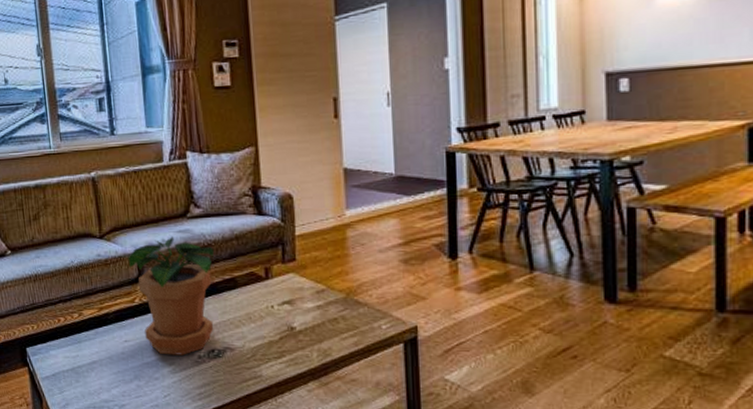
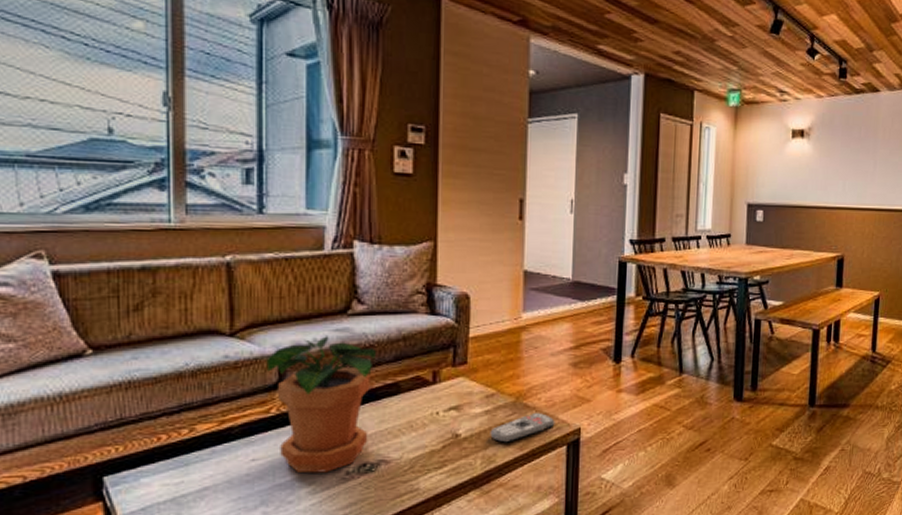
remote control: none [323,308,389,338] -> present [490,412,555,443]

